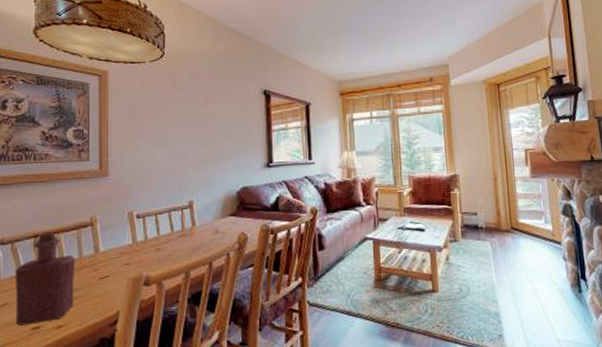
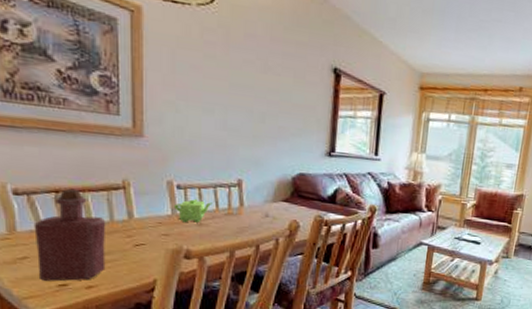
teapot: none [133,225,168,250] -> present [173,198,213,223]

